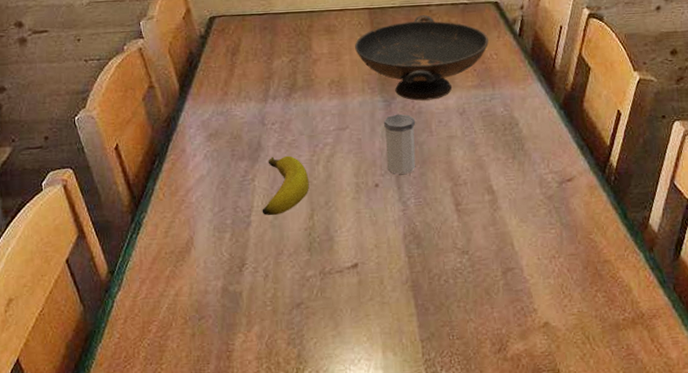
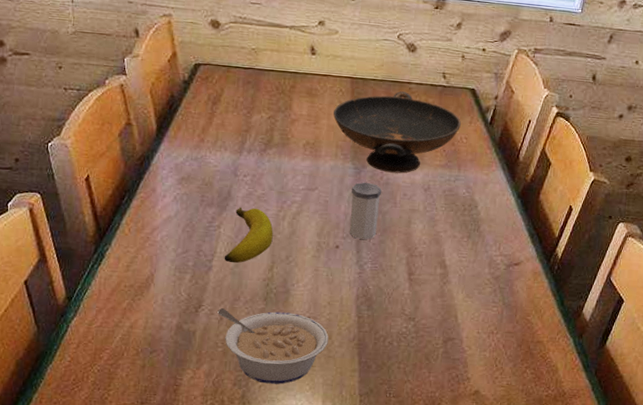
legume: none [262,260,380,340] -> present [217,308,329,384]

